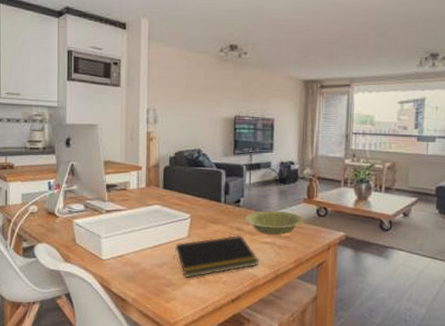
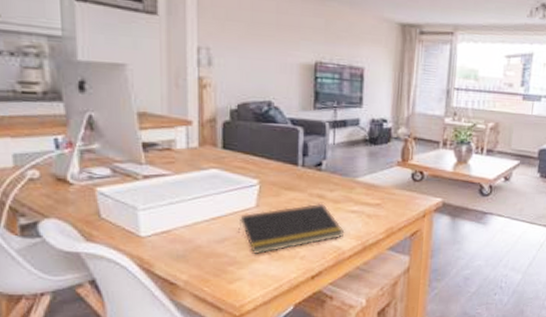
bowl: present [245,211,304,235] -> none [327,175,397,203]

